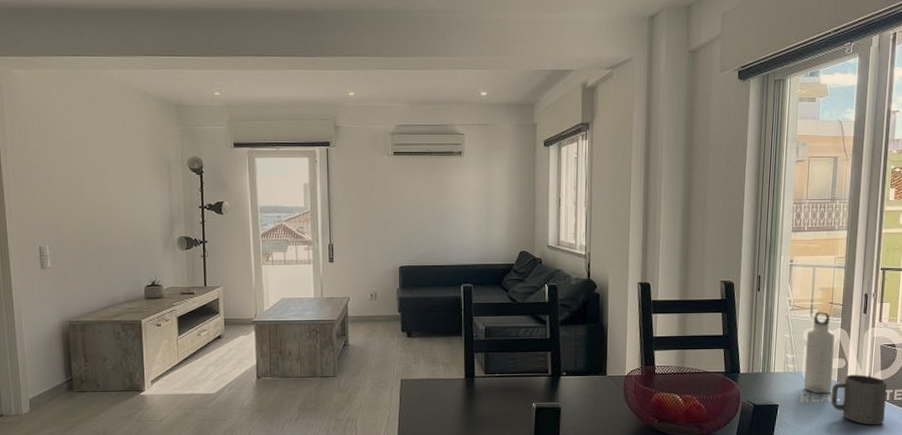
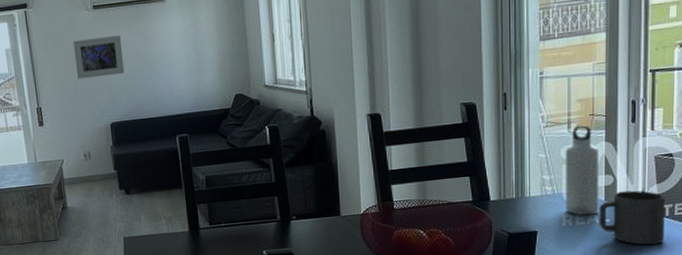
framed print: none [370,183,418,221] -> present [73,35,125,79]

